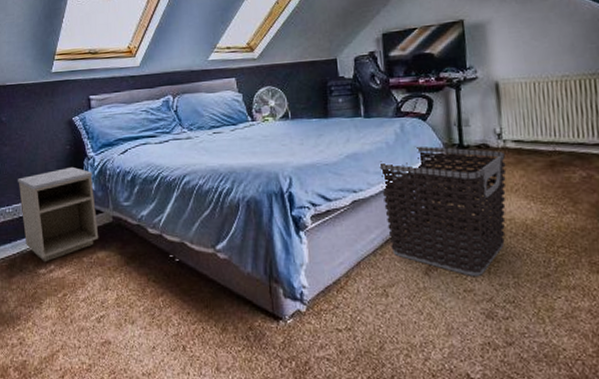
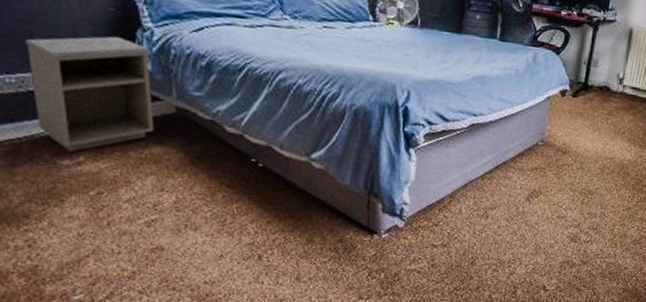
clothes hamper: present [379,146,506,276] -> none [500,78,621,205]

